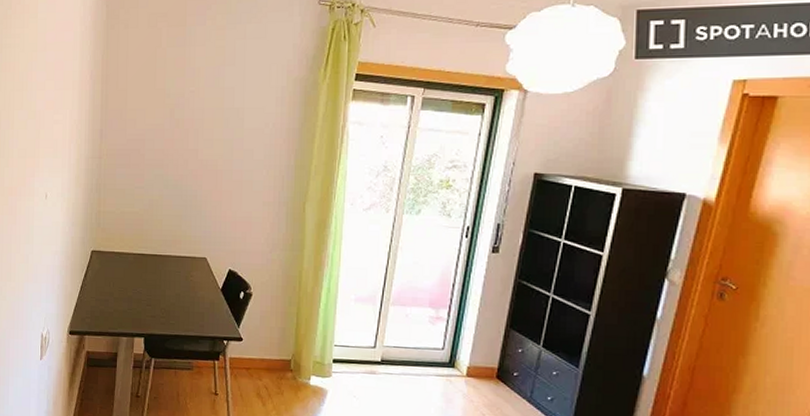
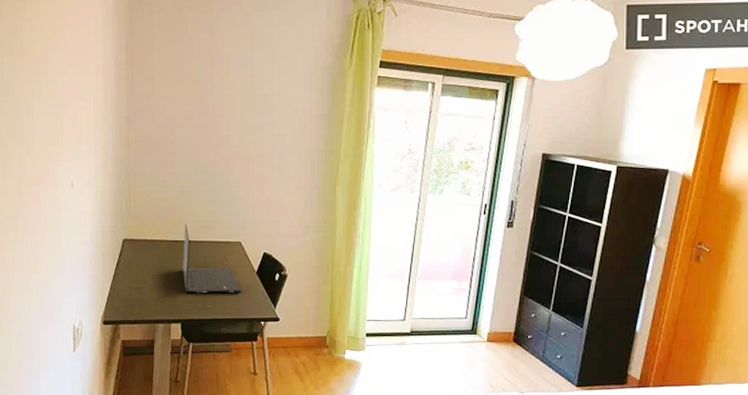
laptop: none [148,238,206,310] -> present [183,224,242,294]

